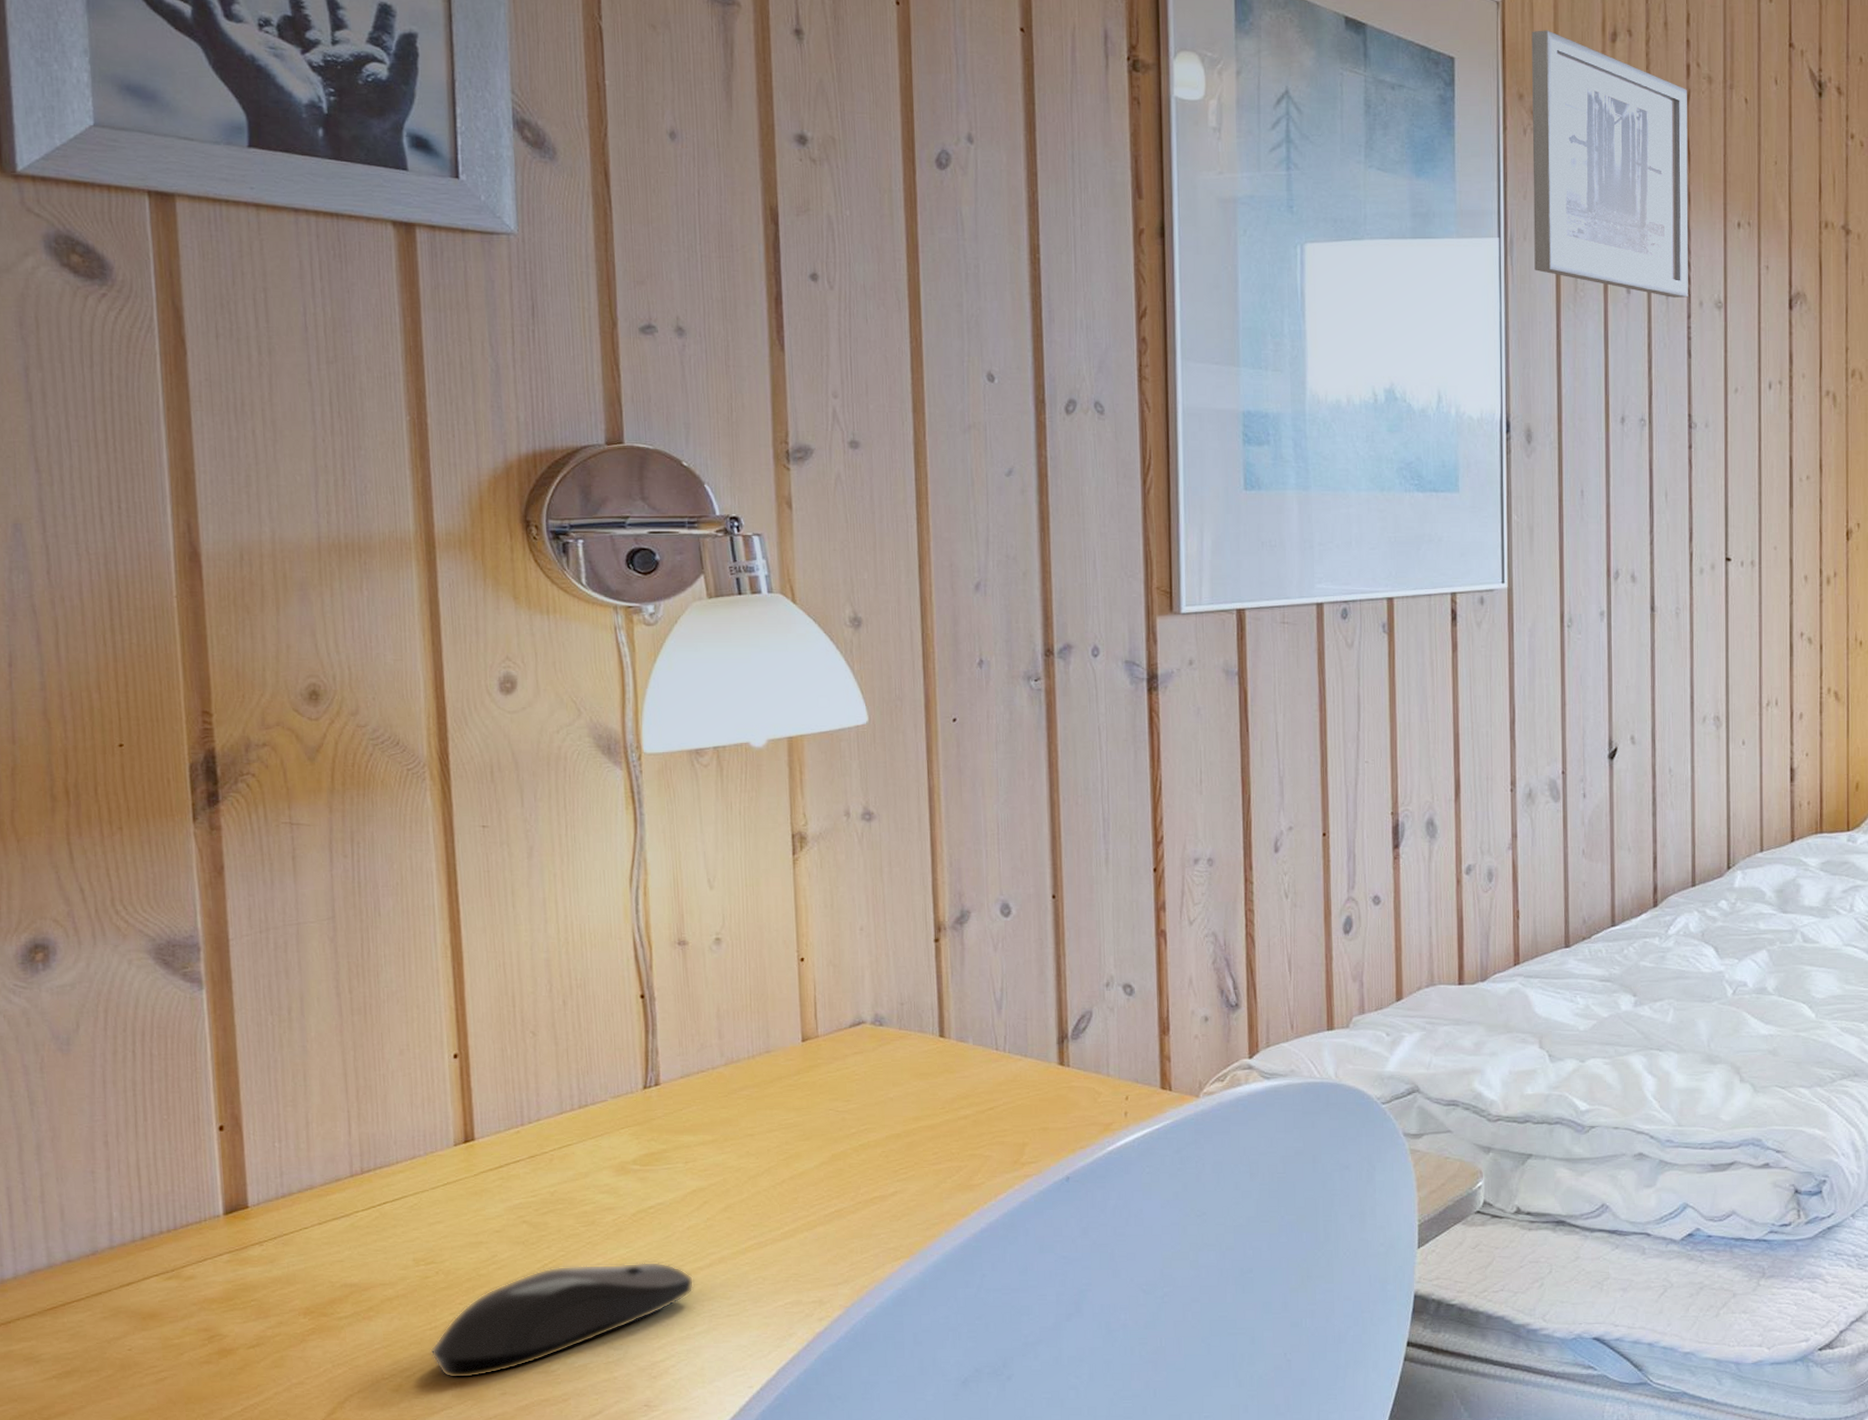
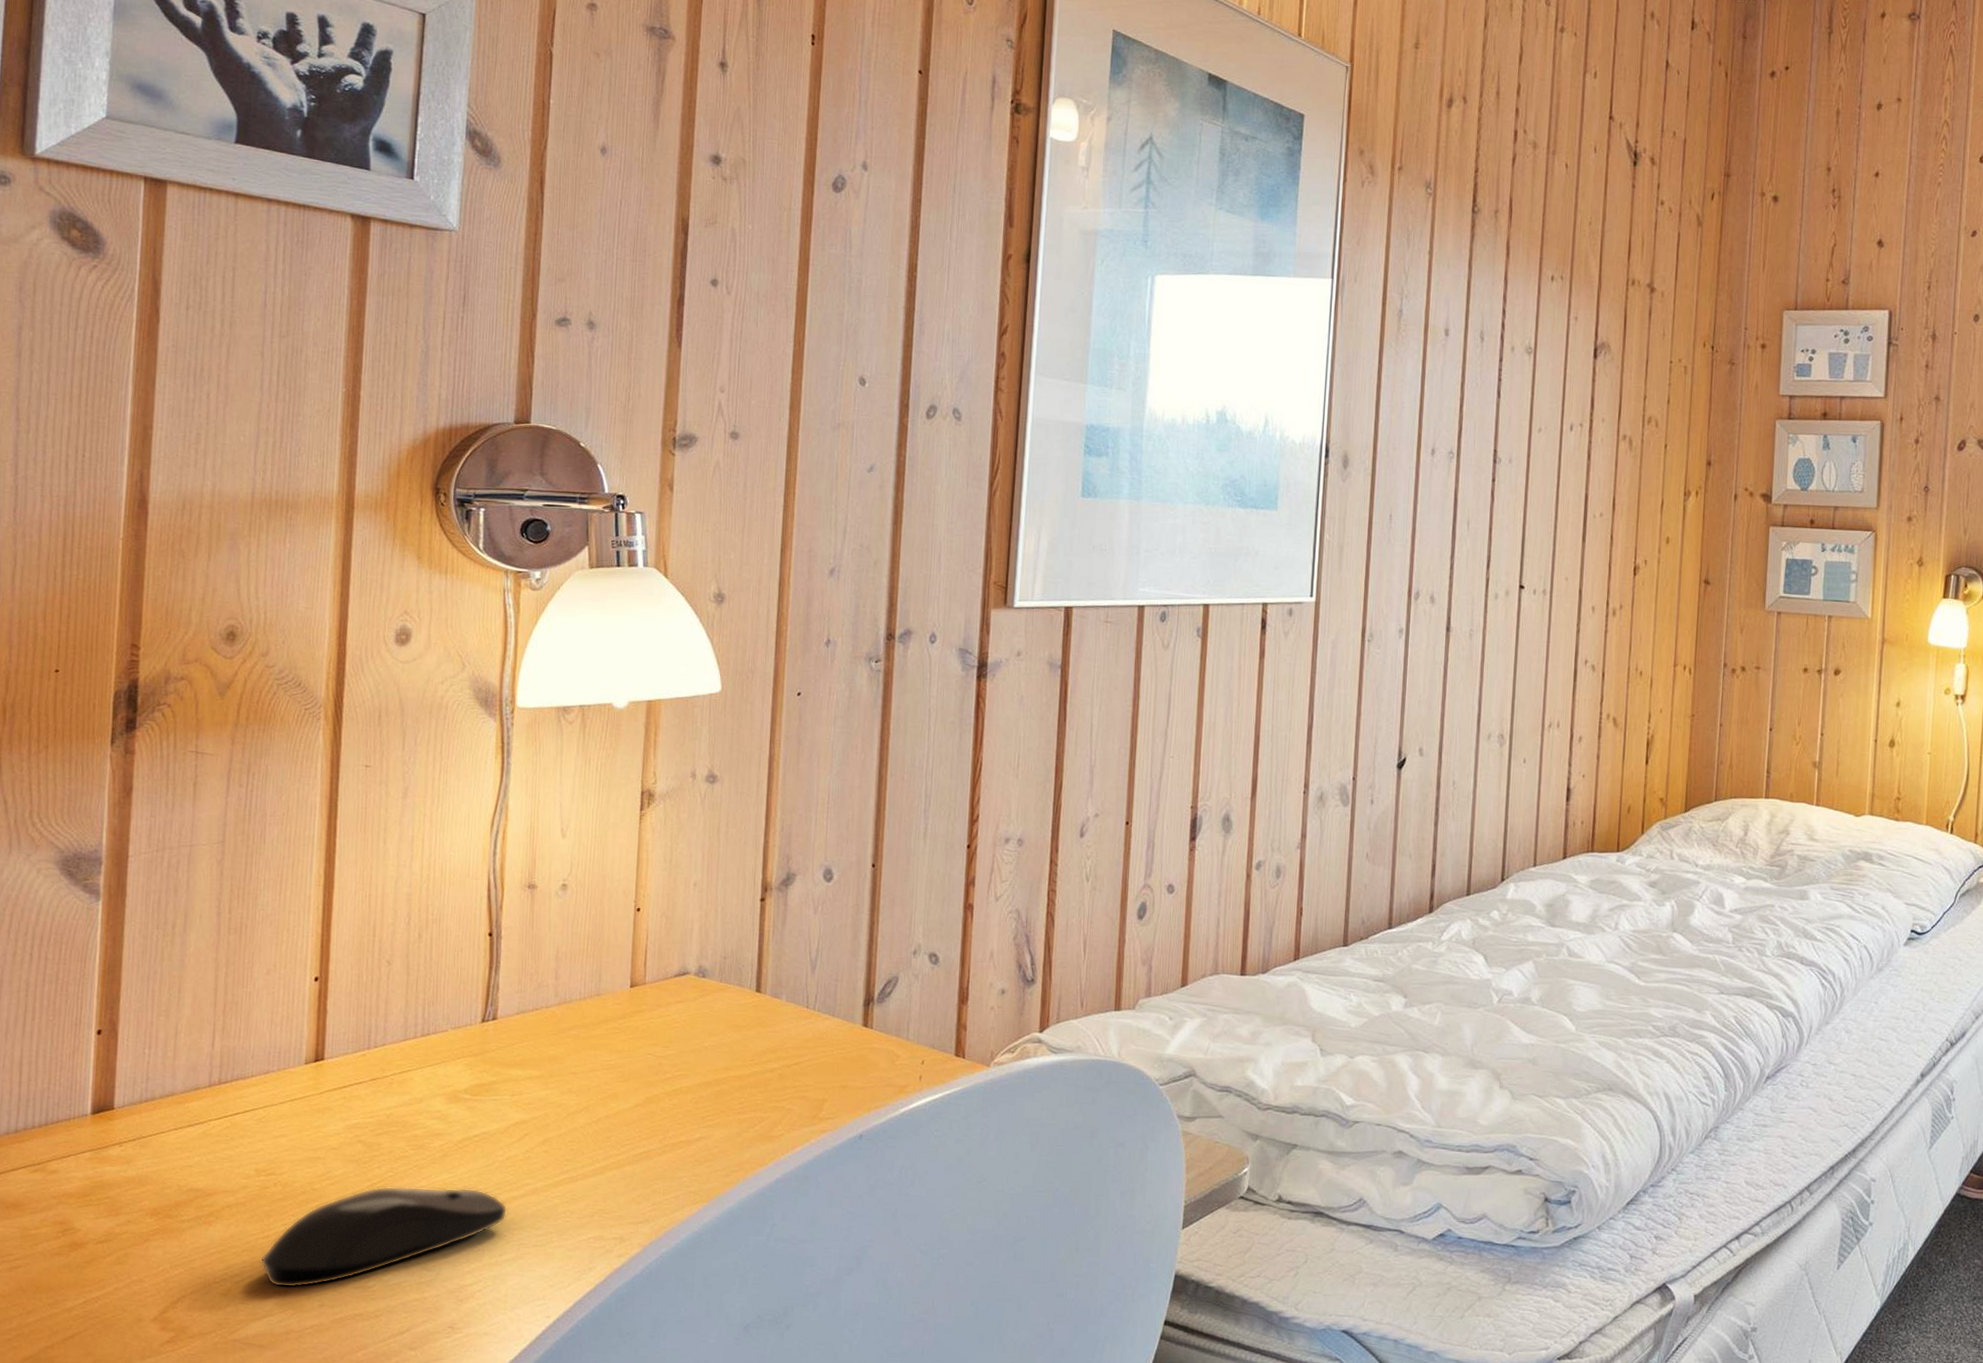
wall art: present [1531,30,1688,298] -> none [1362,93,1513,342]

